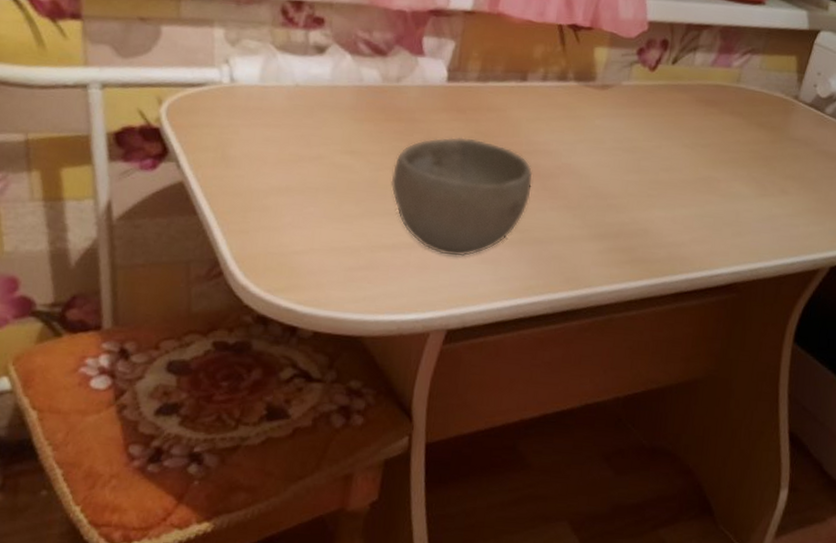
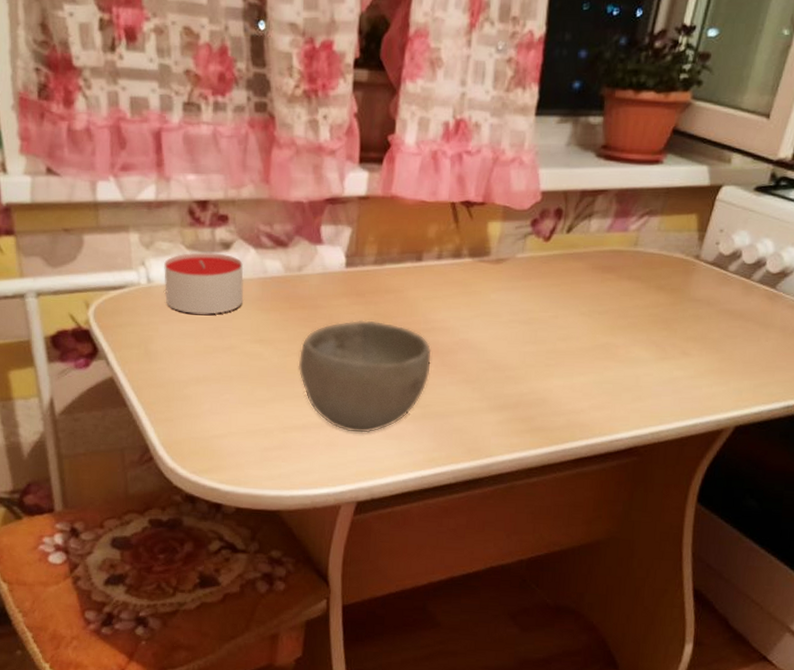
candle: none [249,53,338,121] -> present [164,252,244,315]

